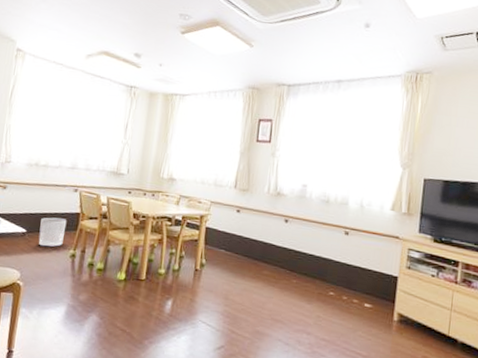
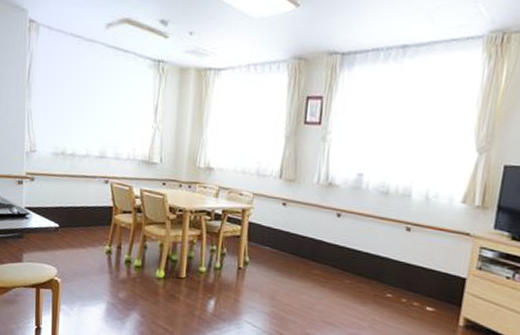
waste bin: present [38,217,67,247] -> none [72,211,100,243]

